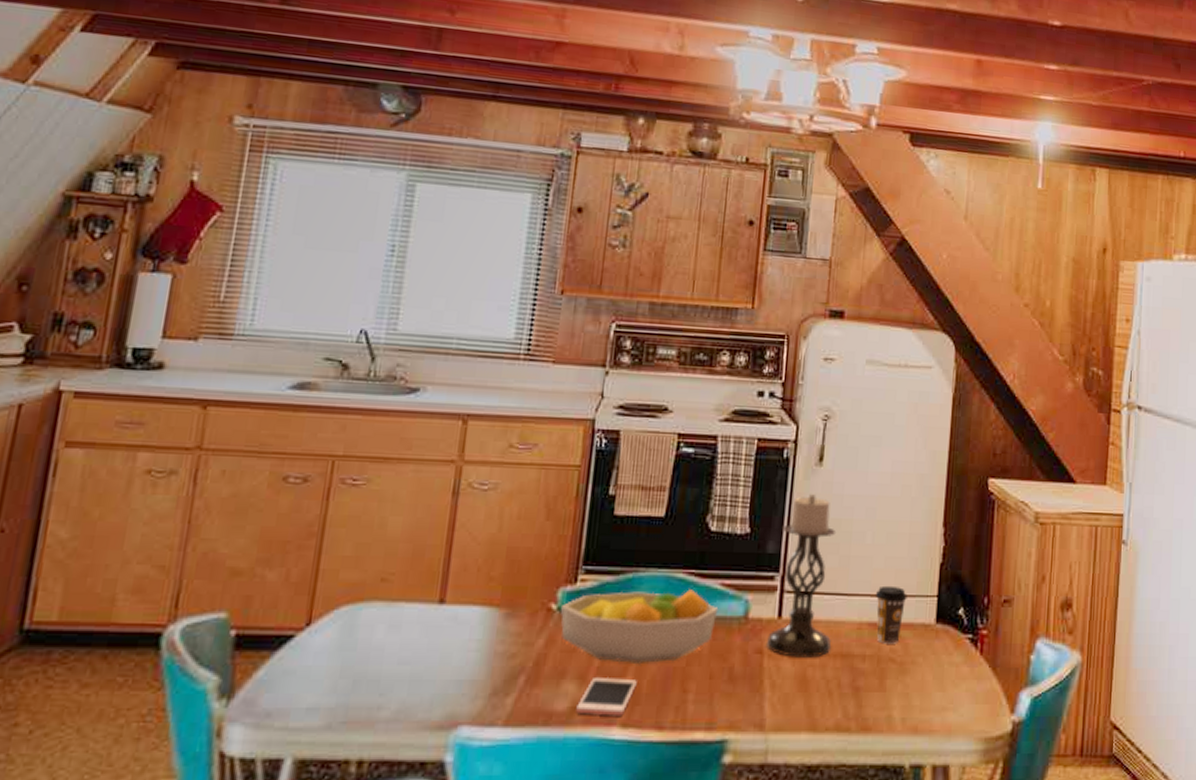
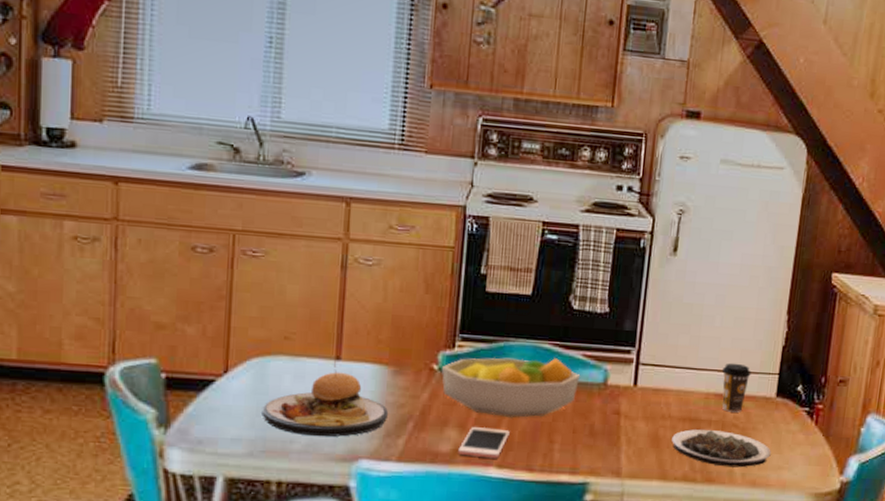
plate: none [346,600,497,700] -> present [262,357,389,437]
candle holder: present [767,494,837,658] -> none [623,281,688,420]
plate: none [821,667,933,711] -> present [672,429,771,468]

